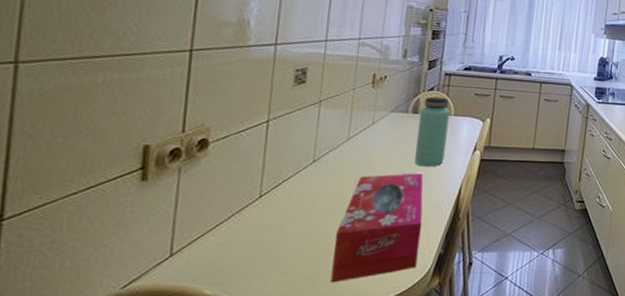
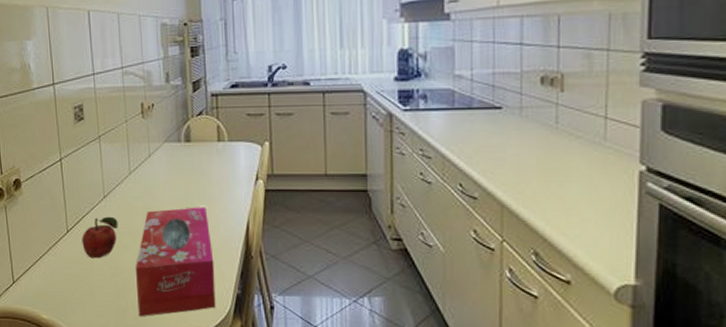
fruit: none [276,181,325,225] -> present [82,216,118,259]
bottle: present [415,96,450,167] -> none [192,121,225,200]

